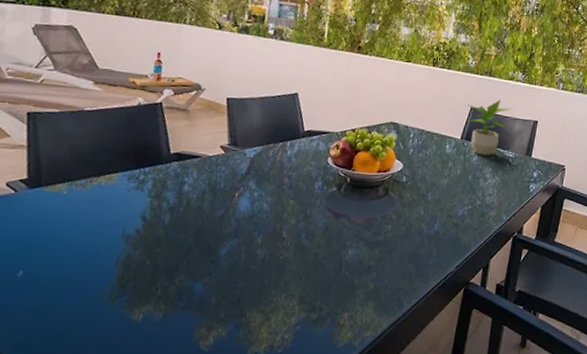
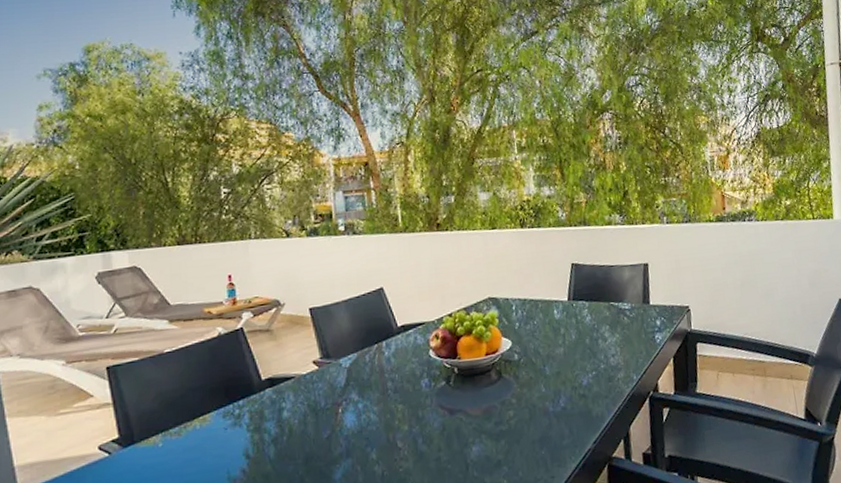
potted plant: present [466,99,513,156] -> none [566,248,618,314]

